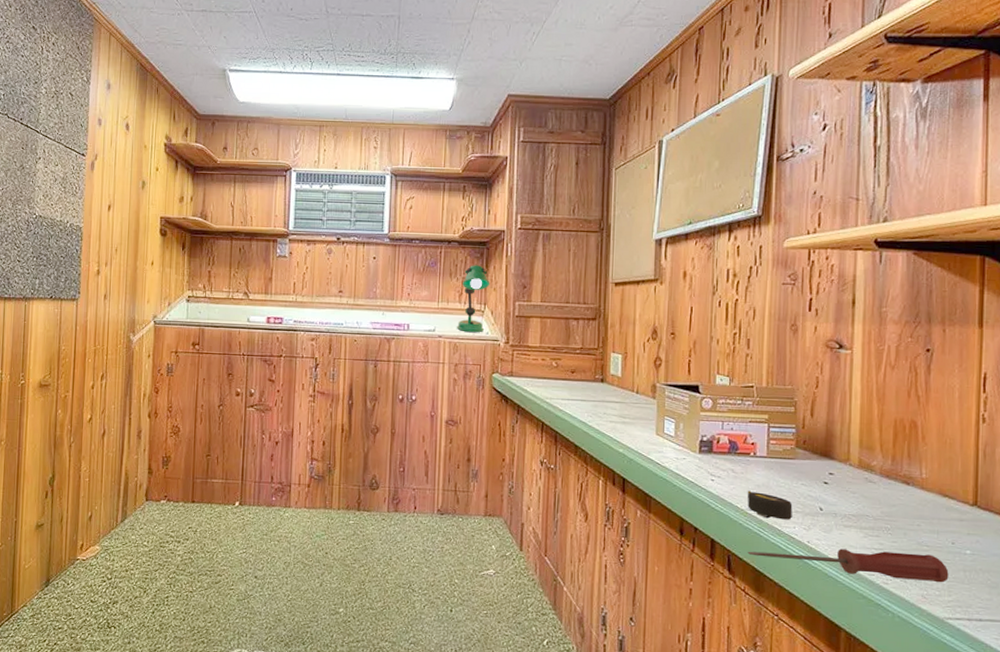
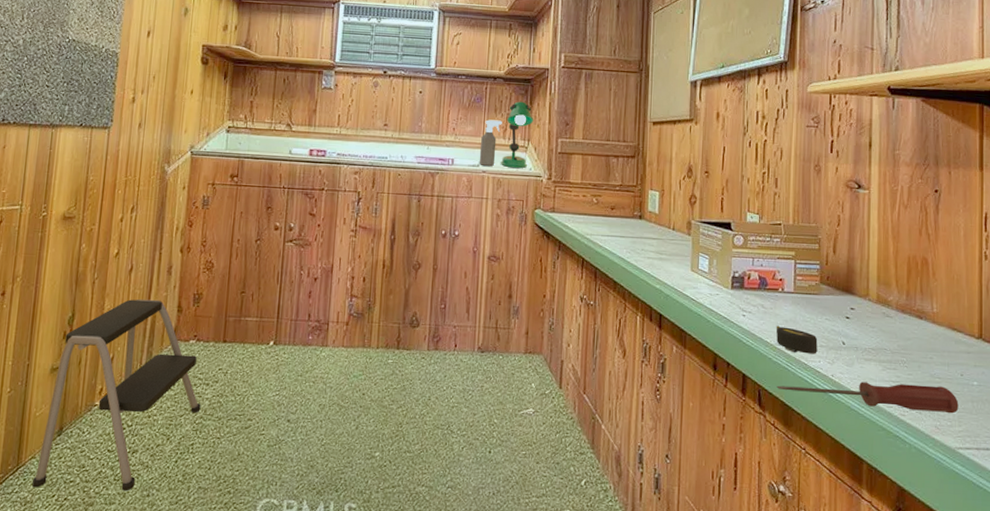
step stool: none [26,461,174,639] -> present [32,299,201,491]
spray bottle: none [435,284,458,332] -> present [479,119,502,167]

